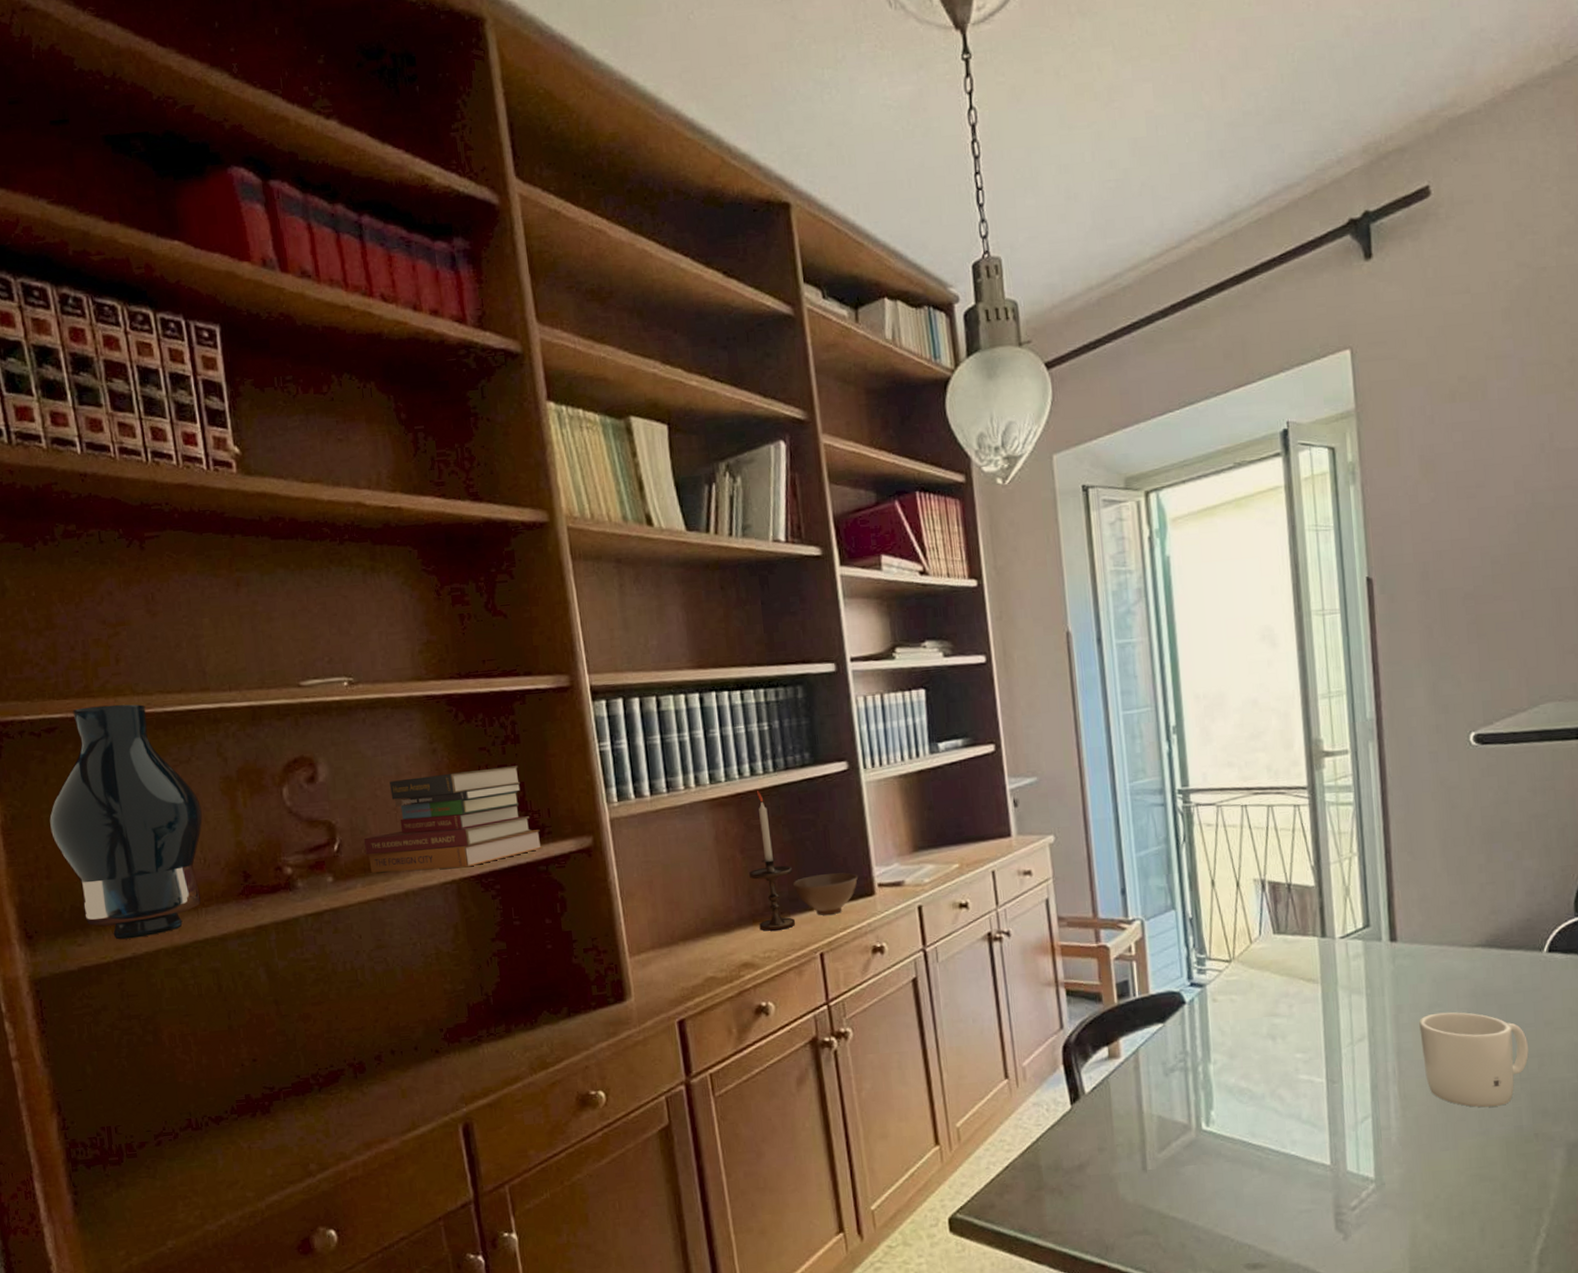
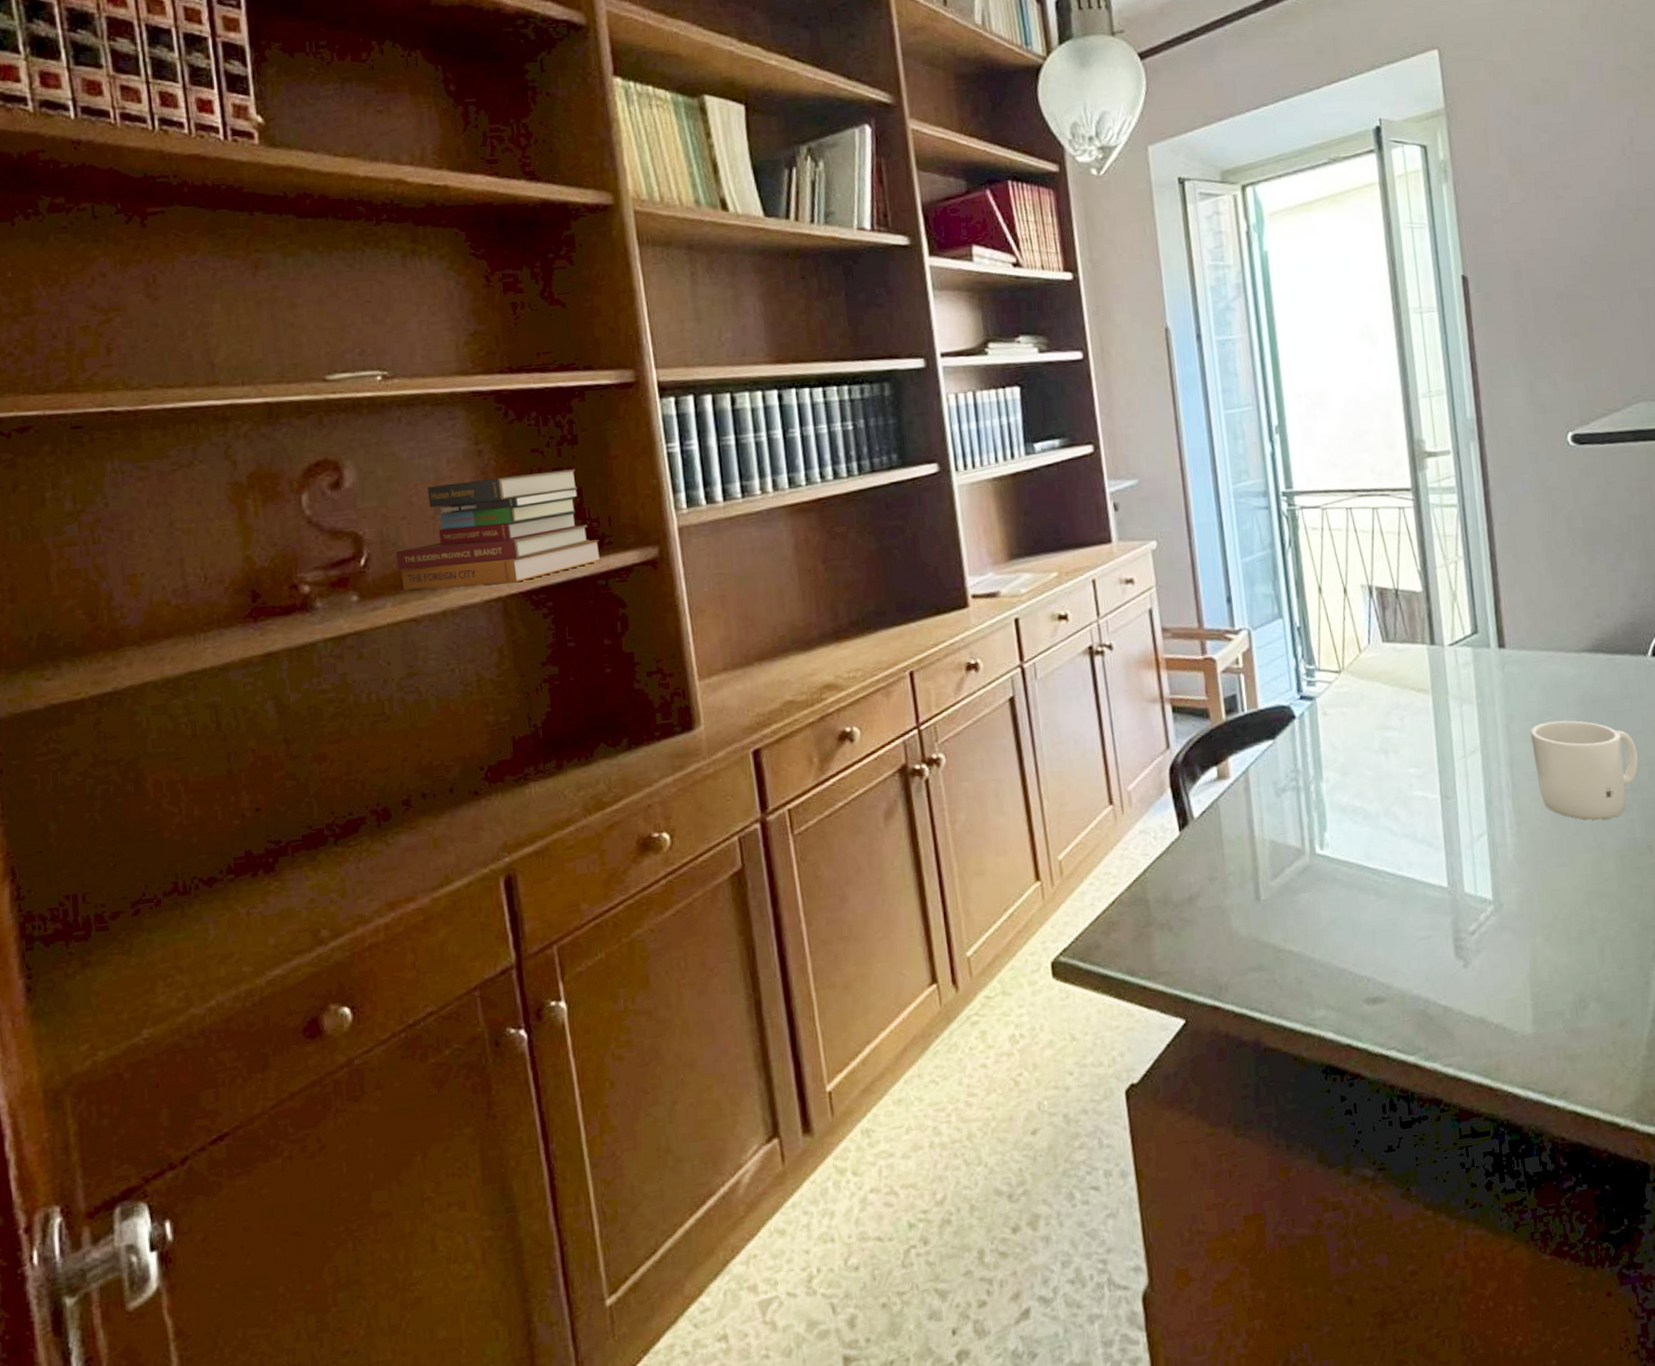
vase: present [49,704,203,940] -> none [16,400,205,672]
candlestick: present [749,791,796,931] -> none [832,495,883,649]
bowl: present [792,872,859,915] -> none [879,583,951,631]

